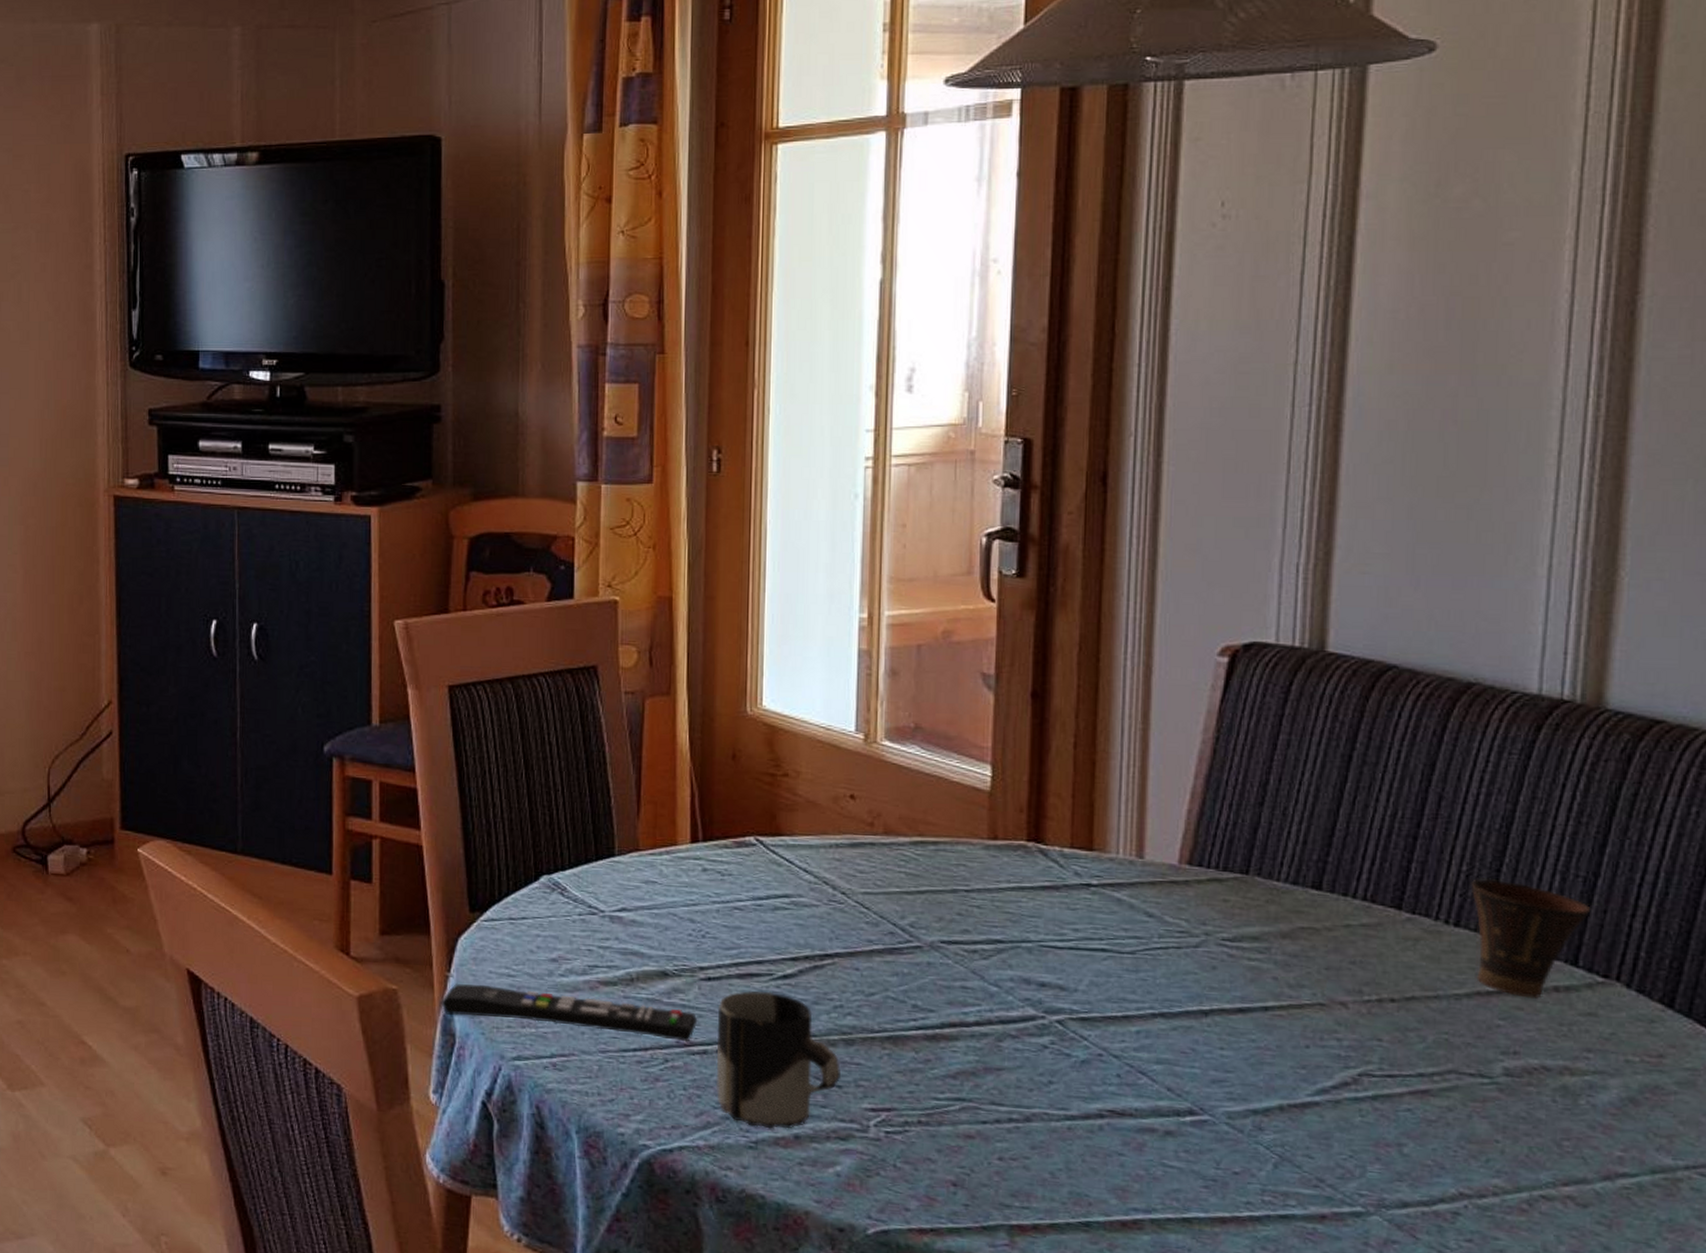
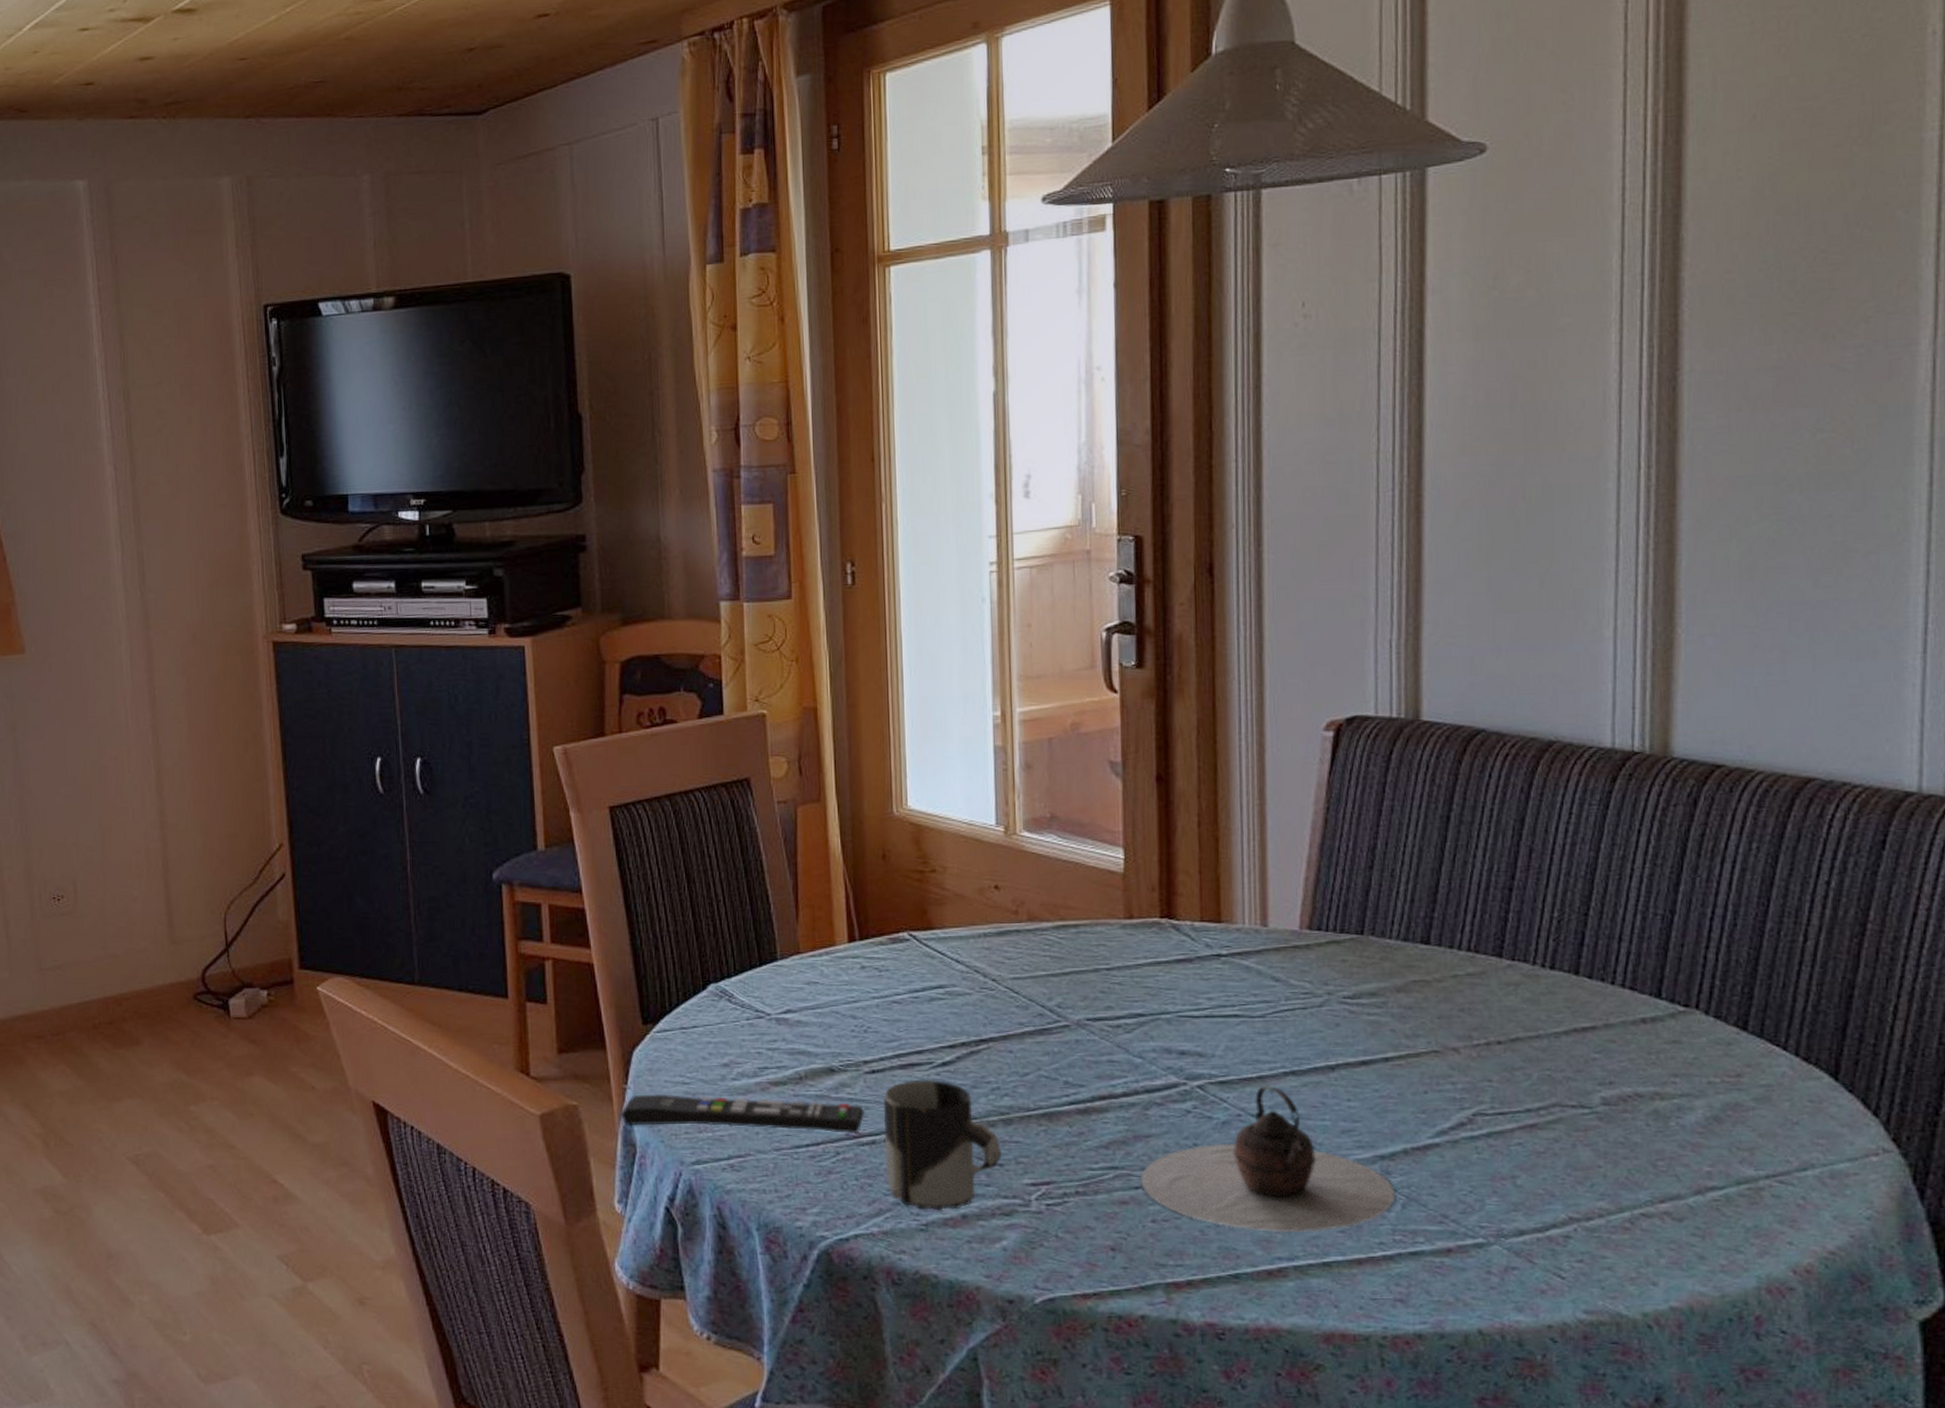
teapot: none [988,1026,1268,1185] -> present [1140,1086,1396,1233]
cup: present [1470,878,1591,999] -> none [1562,922,1670,1031]

